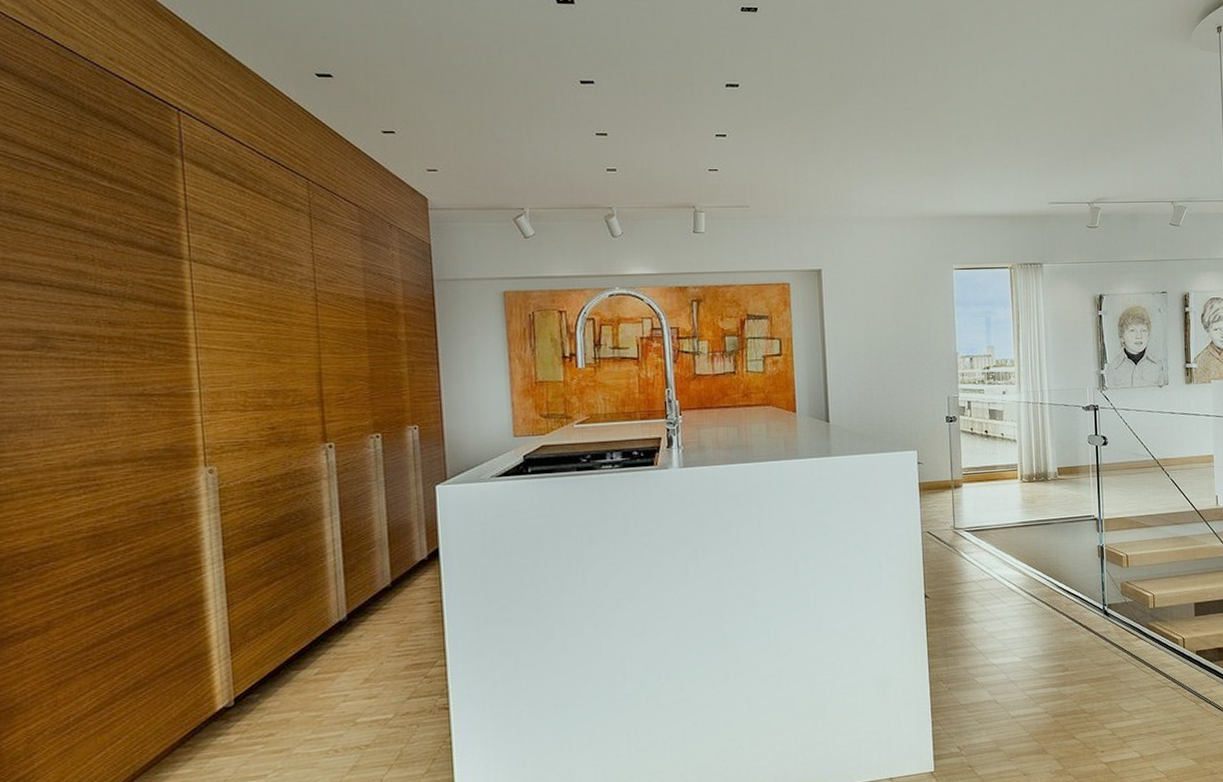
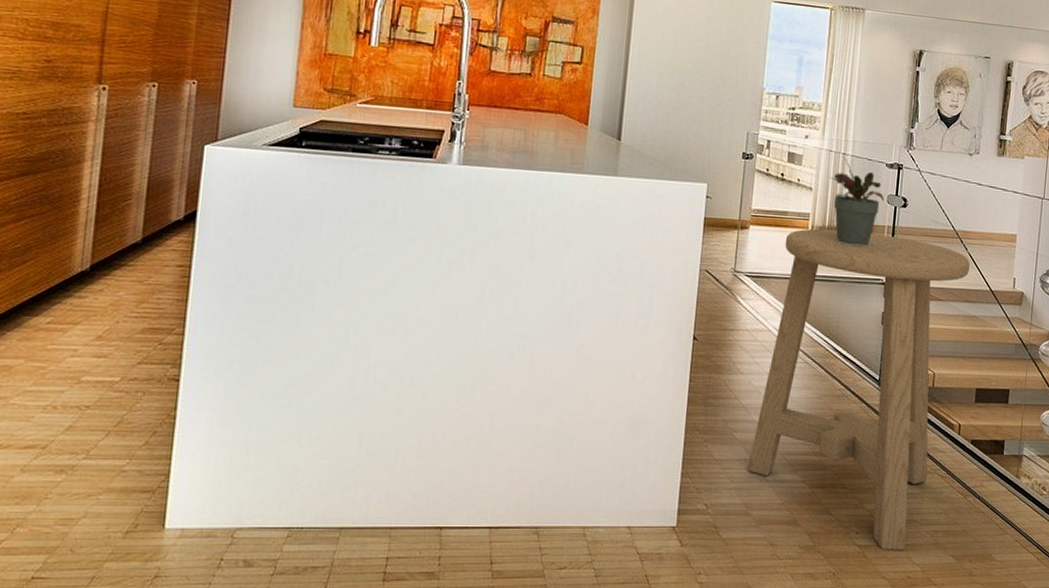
stool: none [992,473,1174,764] -> present [747,229,971,550]
potted plant: none [1032,406,1085,489] -> present [831,157,884,247]

